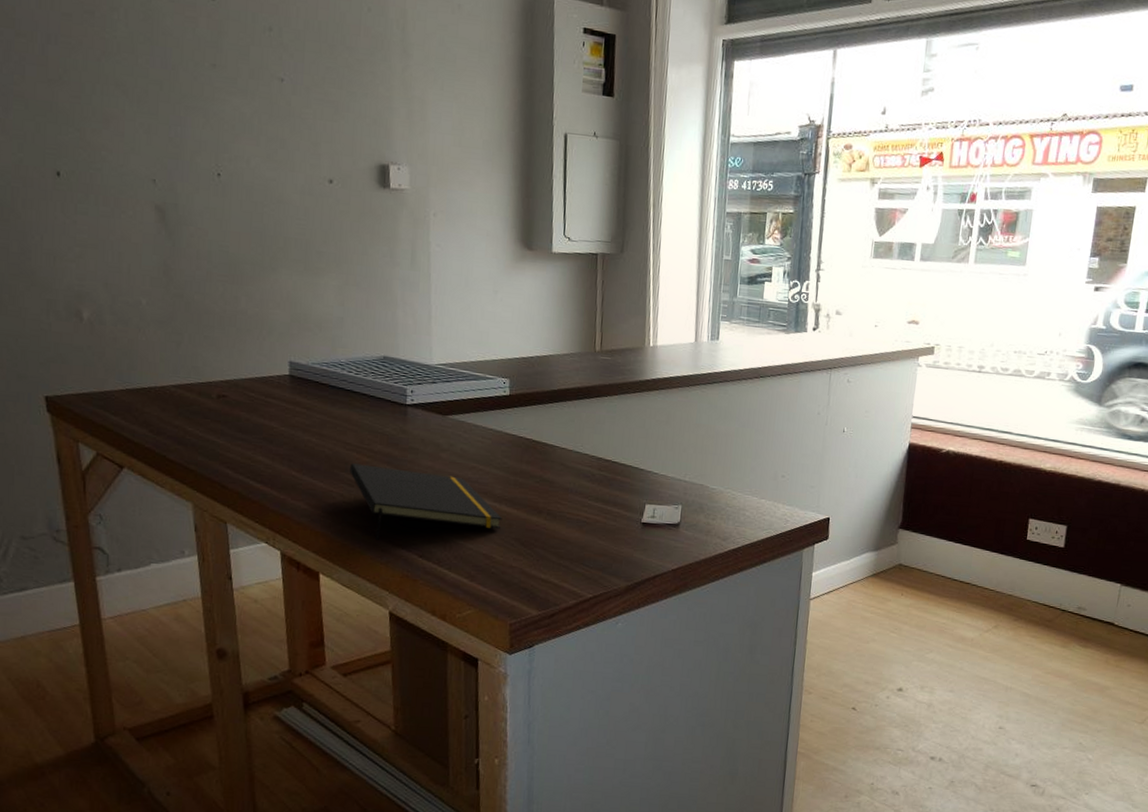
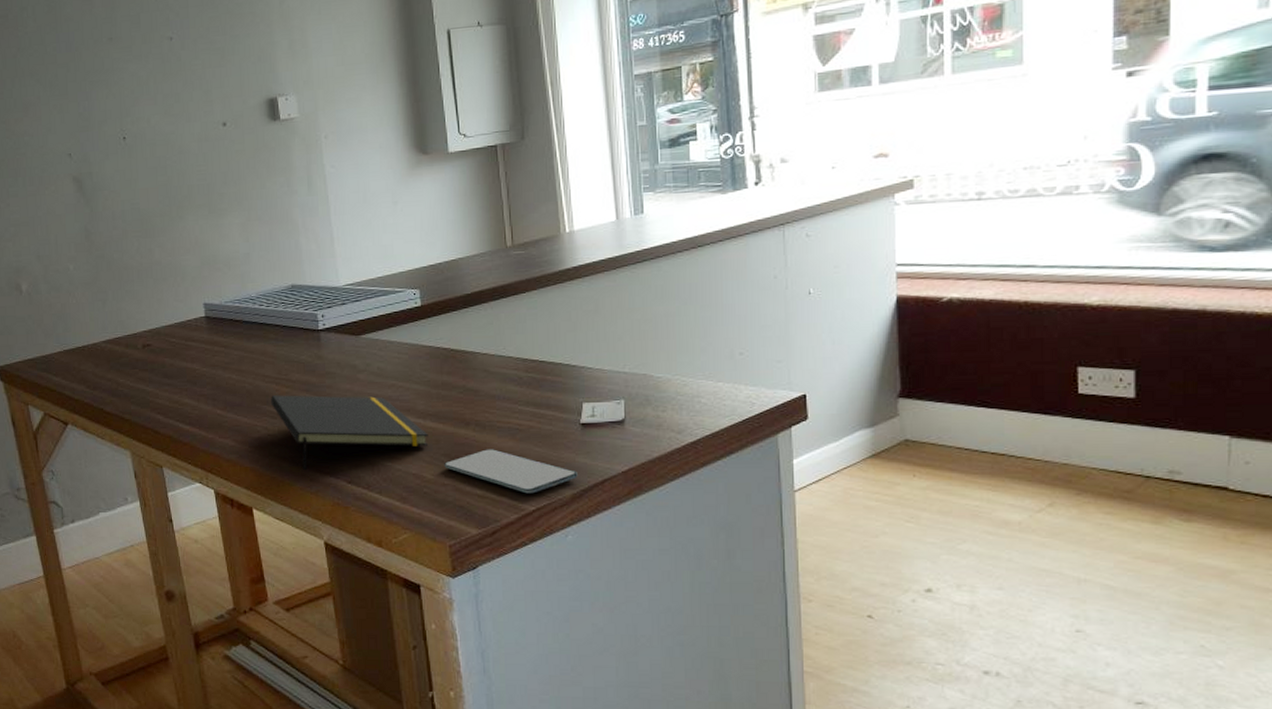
smartphone: none [514,537,634,583] -> present [444,449,578,494]

